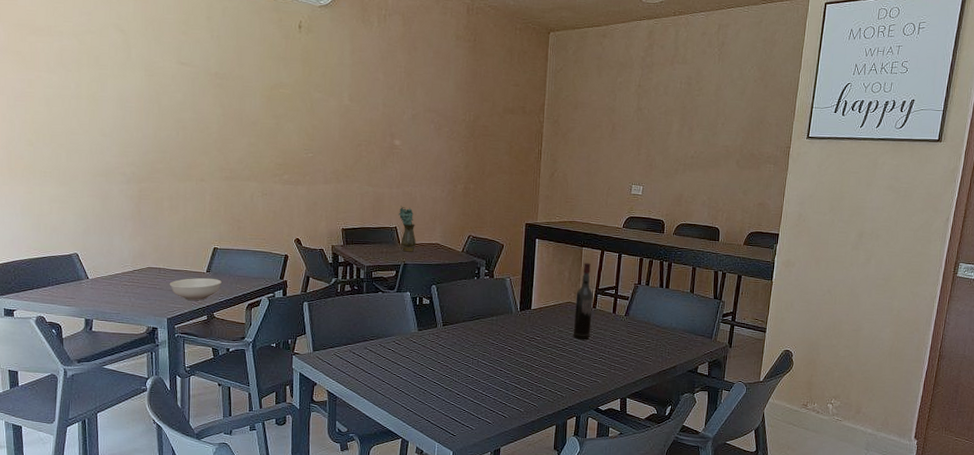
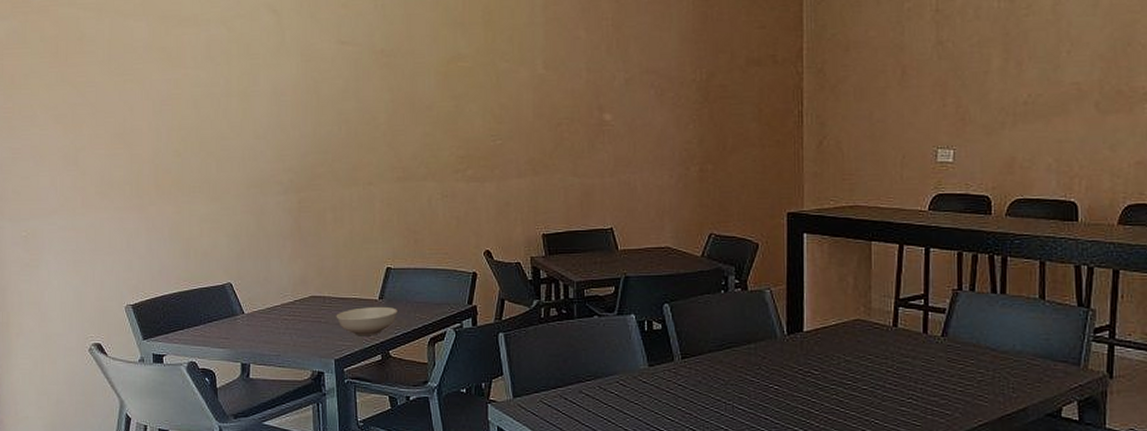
vase: present [398,206,417,252] -> none [614,200,640,261]
wine bottle: present [573,263,593,339] -> none [866,263,893,372]

